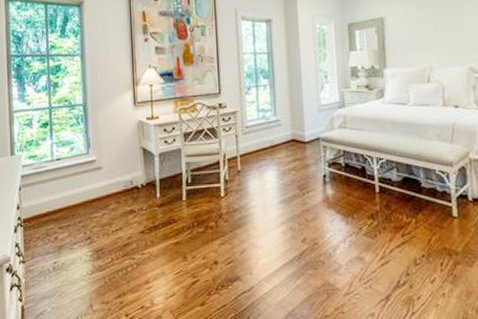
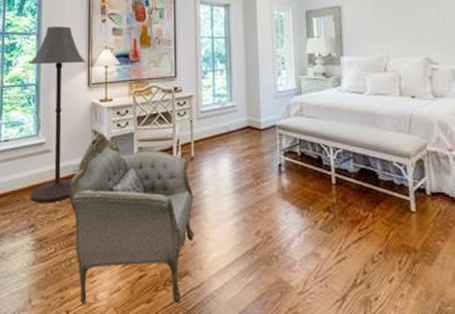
floor lamp: none [75,46,131,217] -> present [29,26,86,203]
armchair: none [121,148,243,308] -> present [68,131,194,304]

